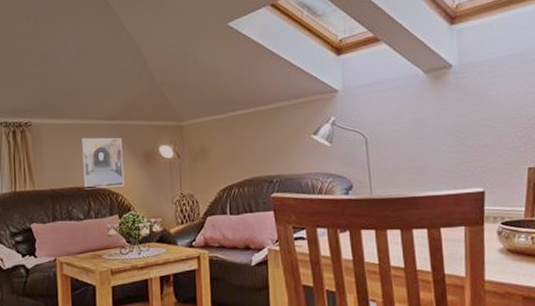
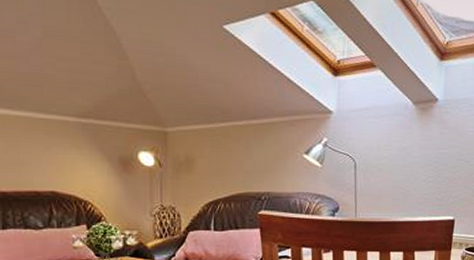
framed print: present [81,137,125,190] -> none [42,134,95,195]

